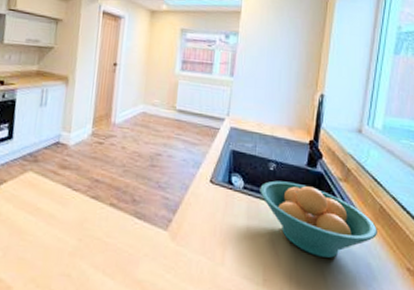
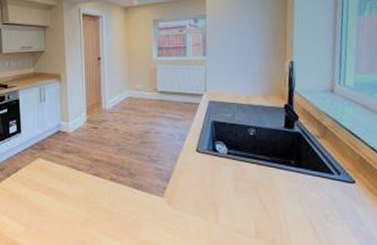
fruit bowl: present [260,180,377,258] -> none [243,144,360,208]

